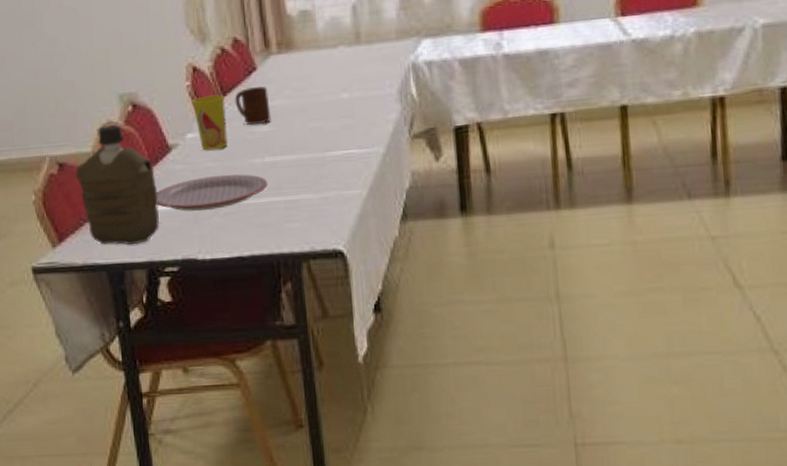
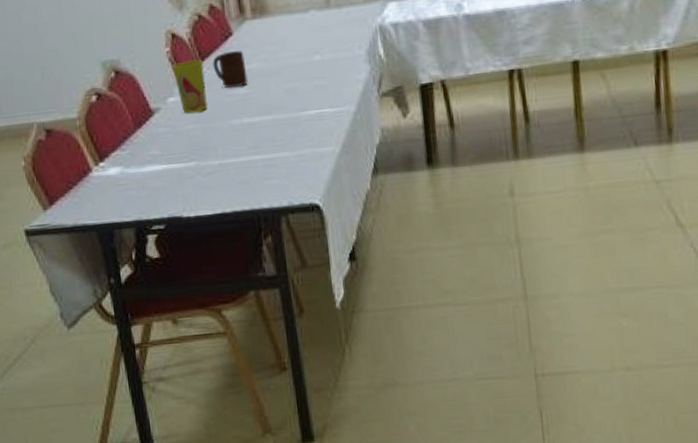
water bottle: present [75,124,159,245] -> none [63,91,145,206]
plate: present [156,174,268,211] -> none [141,135,247,172]

